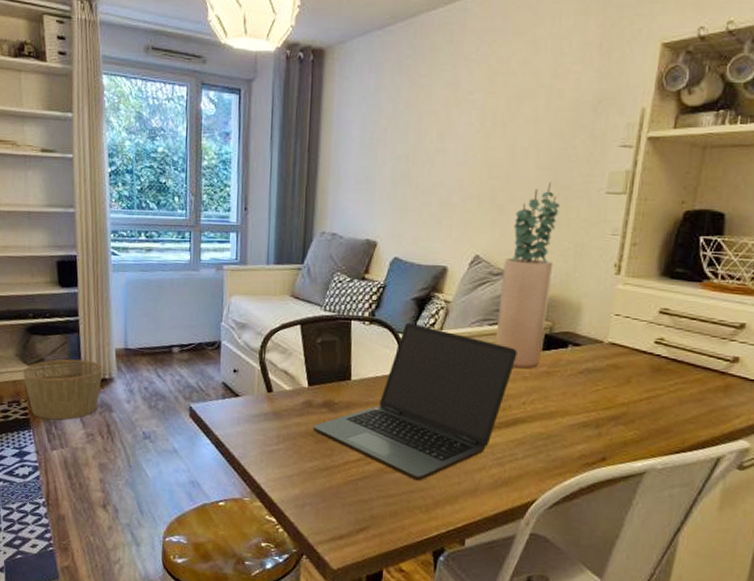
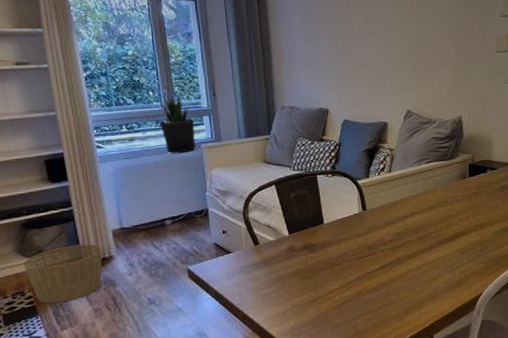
planter: none [182,203,220,273] -> present [158,95,196,154]
laptop: present [312,323,518,481] -> none [297,170,451,296]
vase: present [495,182,560,369] -> none [429,48,469,194]

